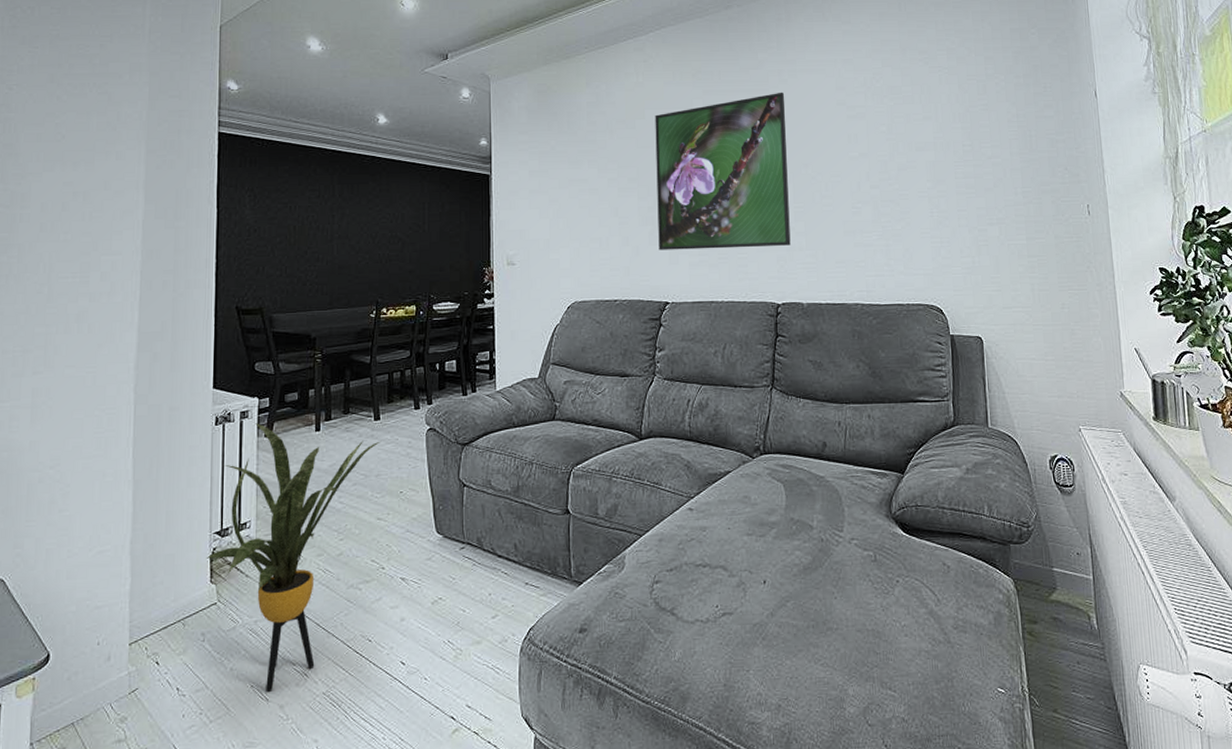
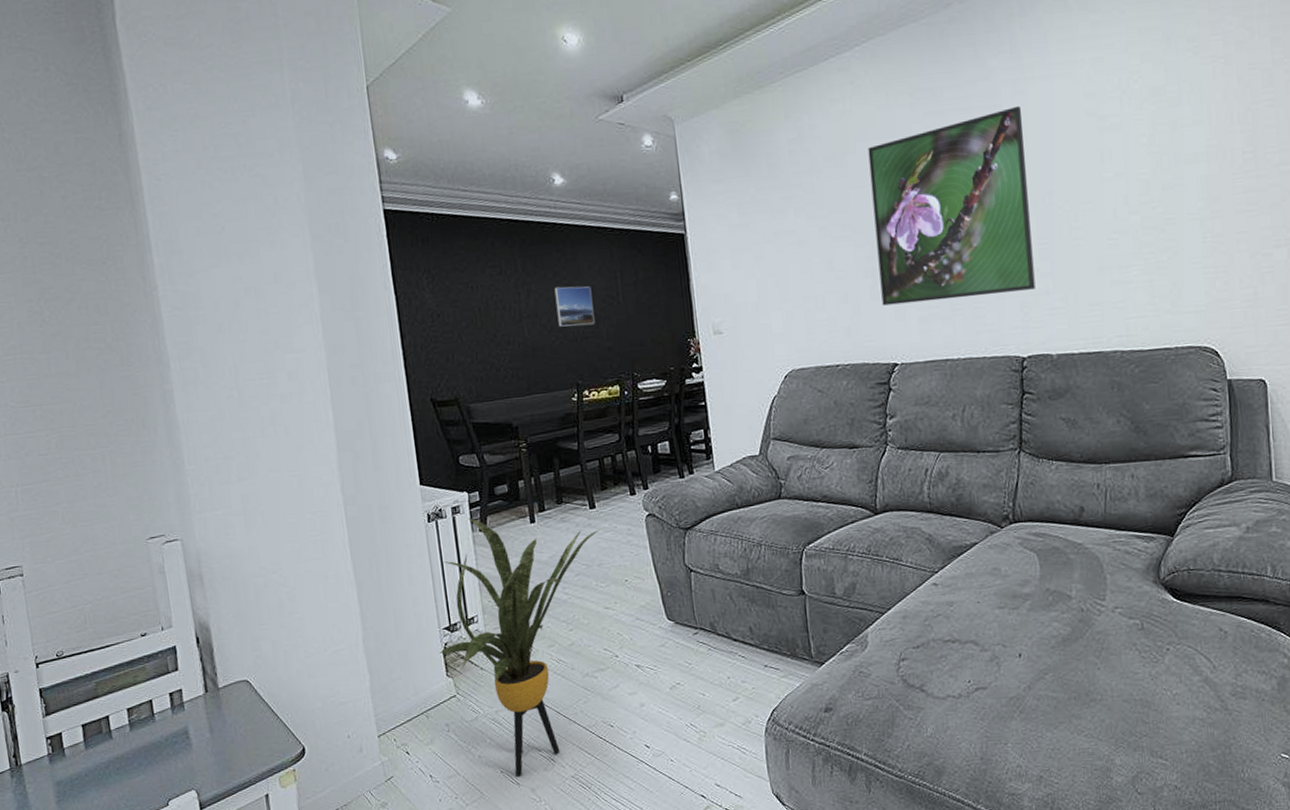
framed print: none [366,212,400,249] -> present [554,286,595,327]

